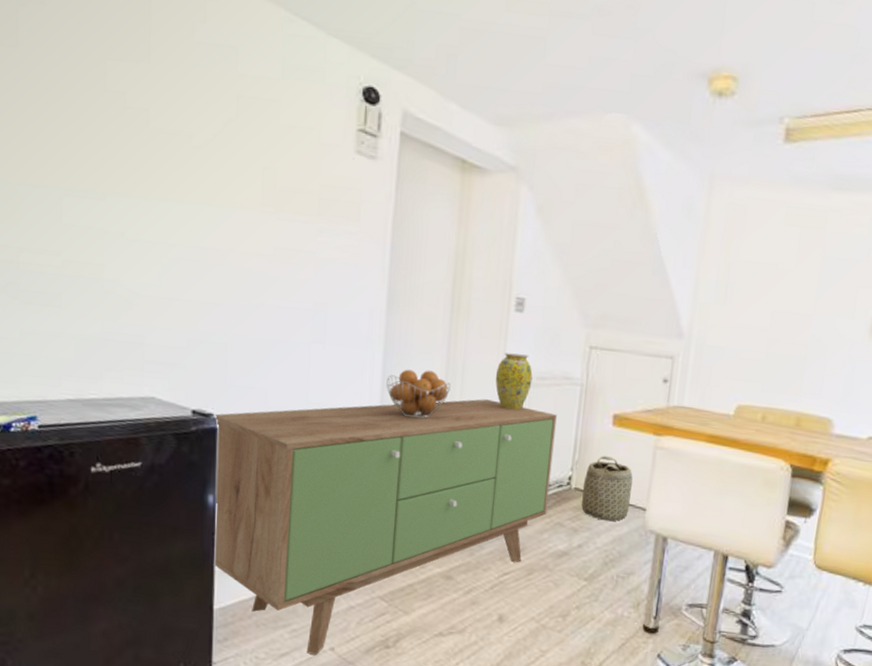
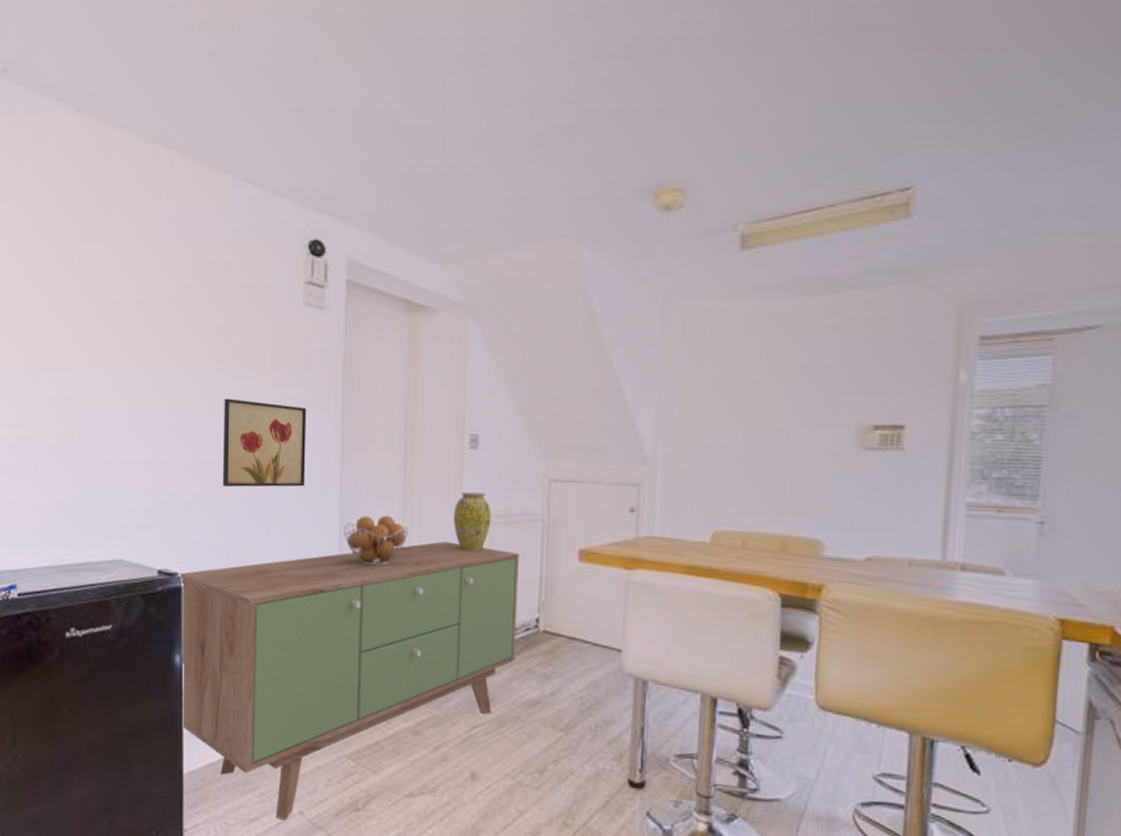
wall art: none [262,241,354,337] -> present [222,398,307,487]
basket: present [581,456,633,521] -> none [551,594,606,665]

